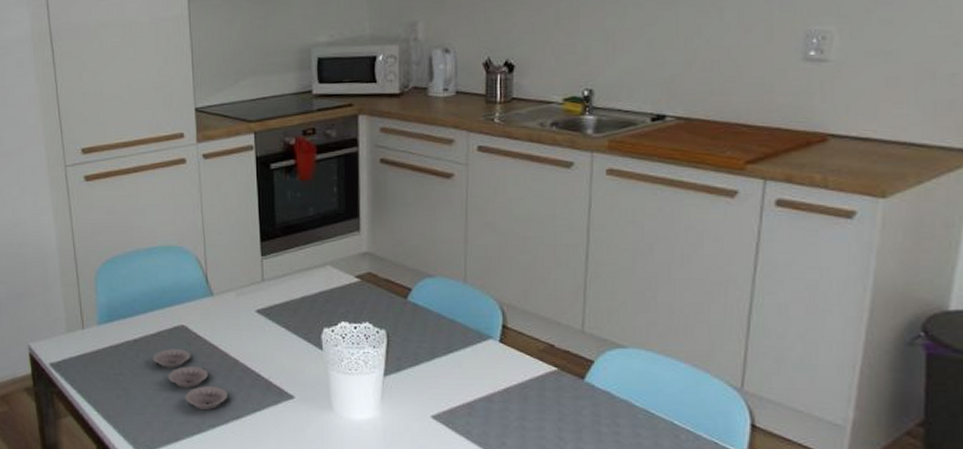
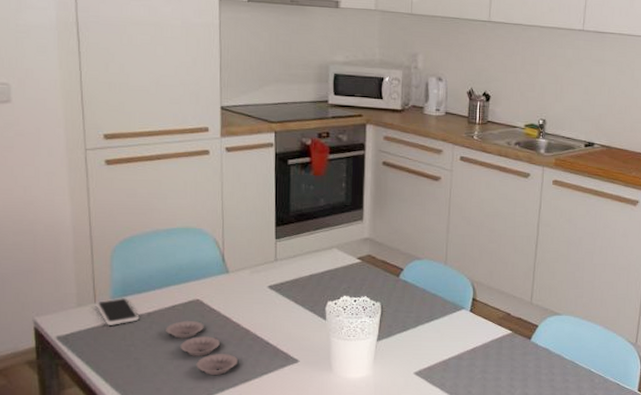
smartphone: none [84,322,126,353] -> present [96,297,140,325]

